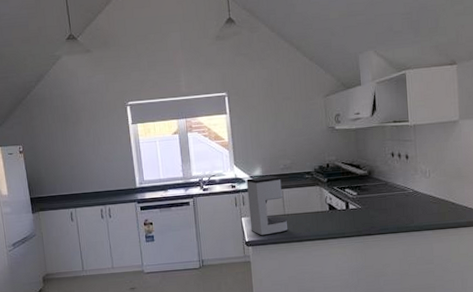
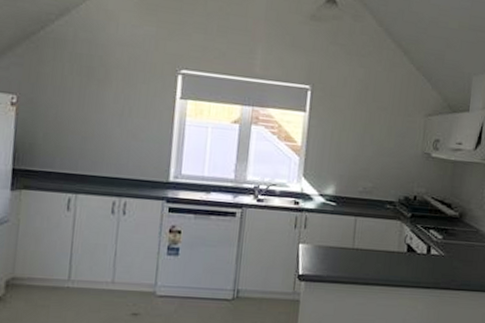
coffee maker: present [246,175,289,236] -> none [307,196,357,271]

